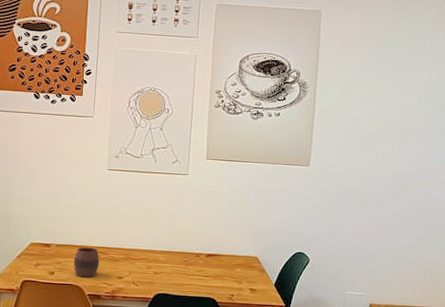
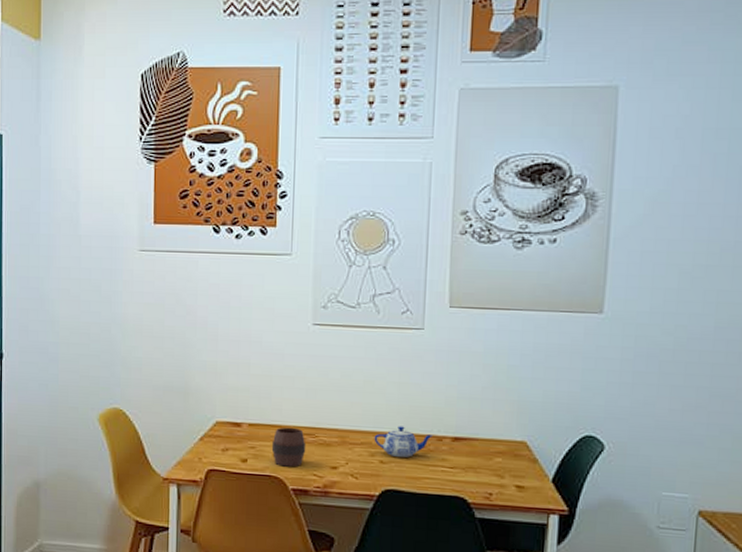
teapot: none [150,246,193,269] -> present [374,426,432,457]

